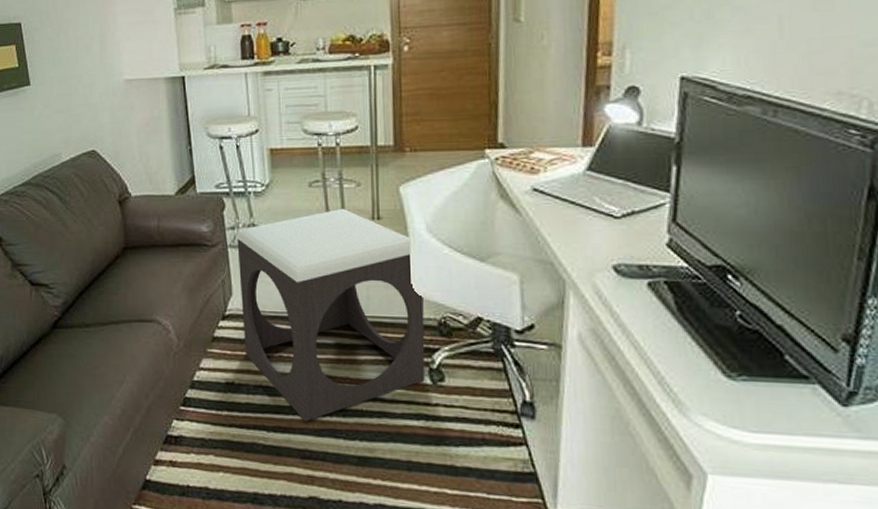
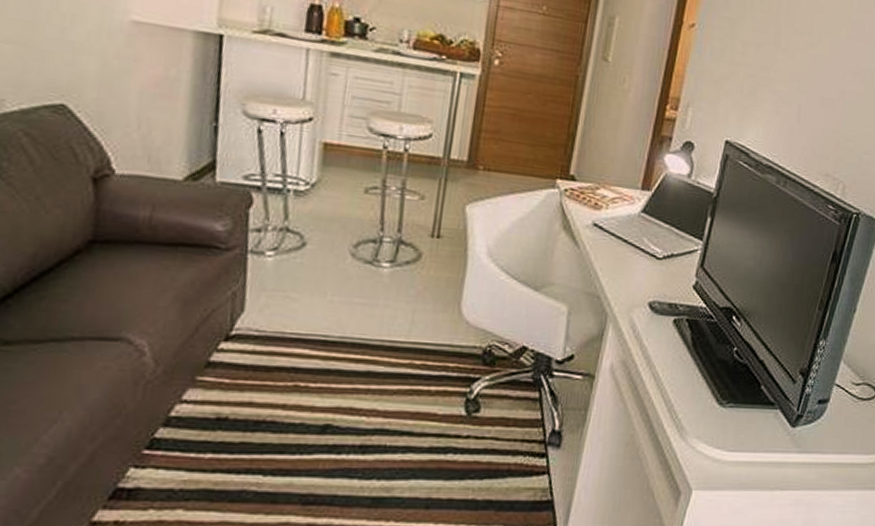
footstool: present [237,208,425,422] -> none [249,221,472,462]

